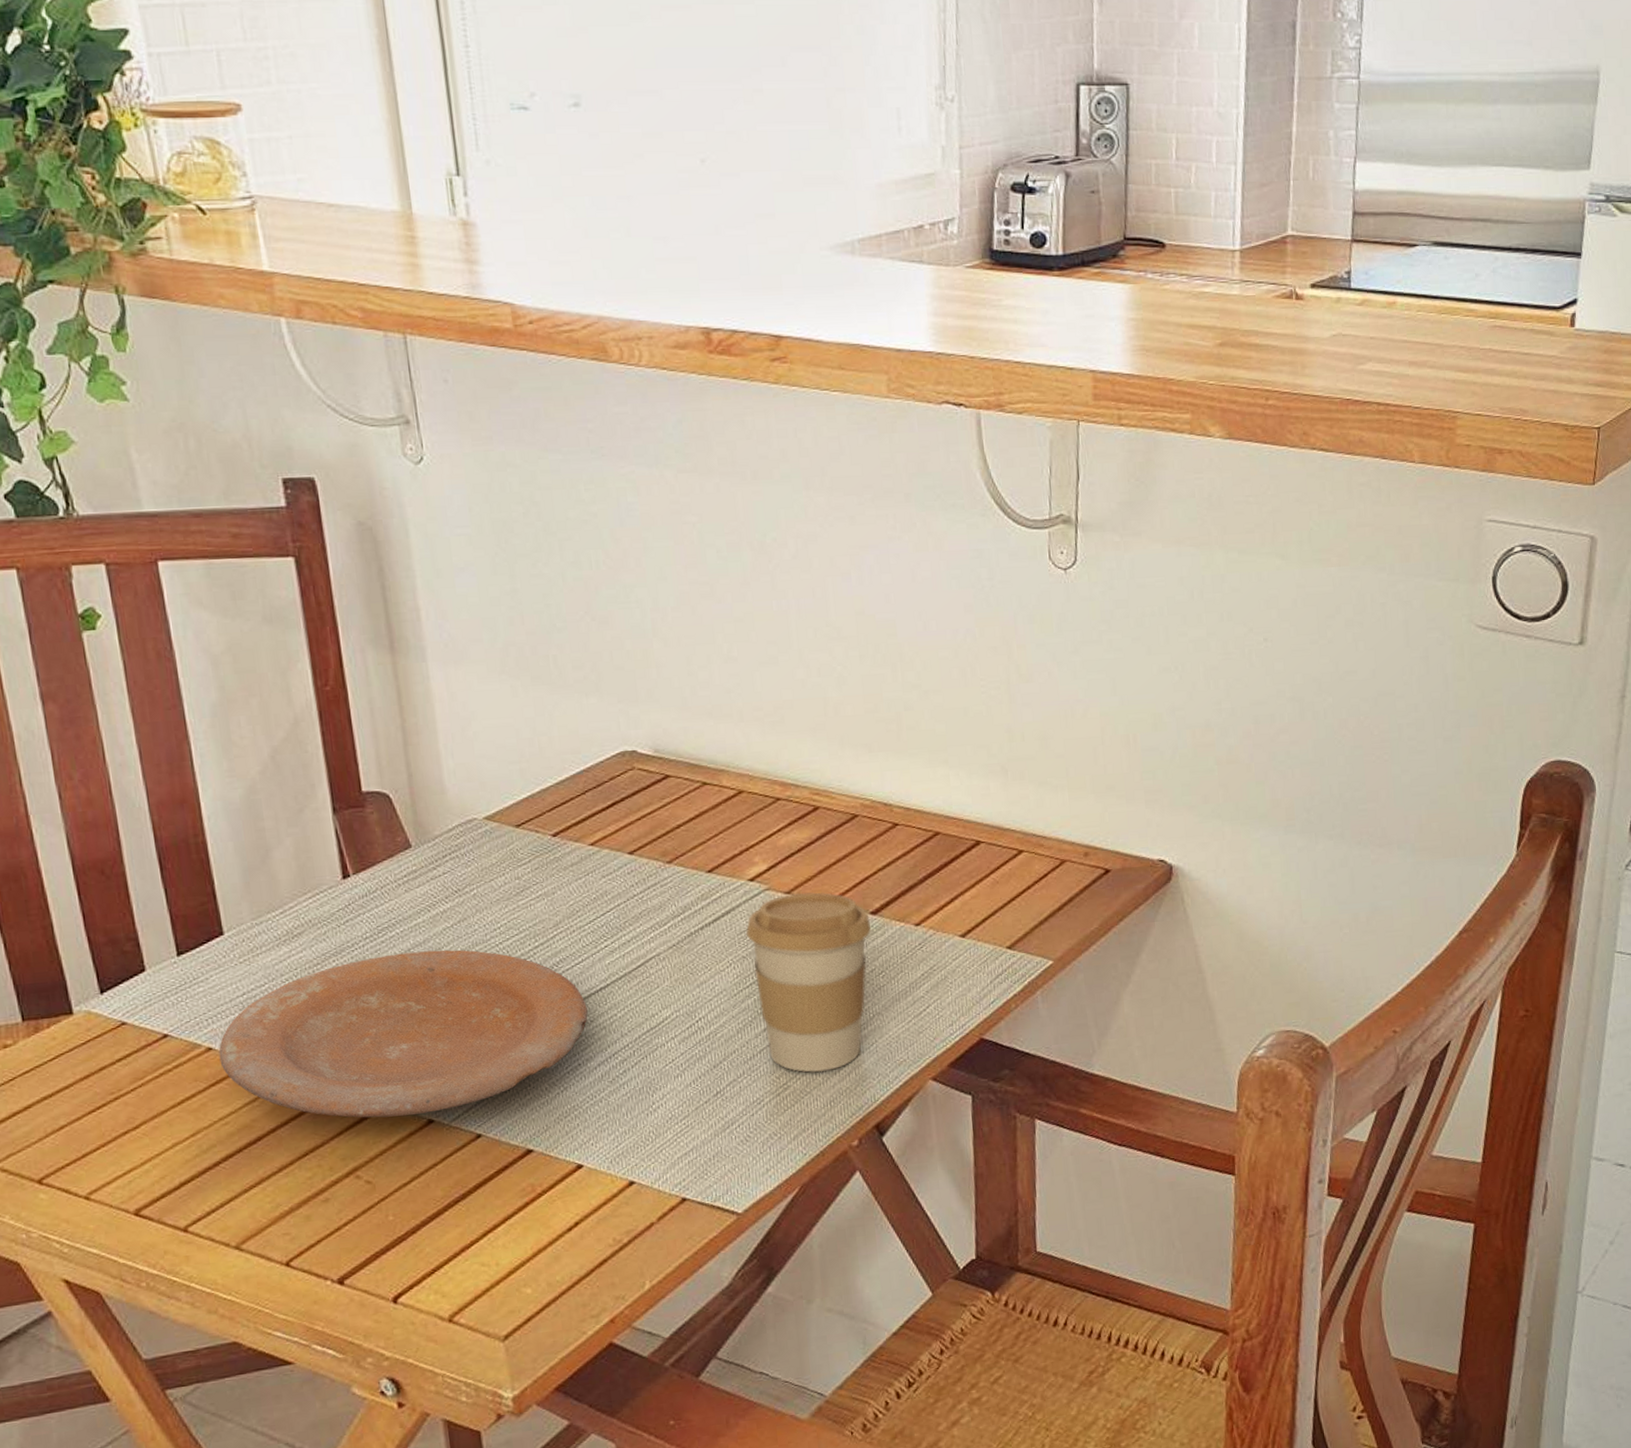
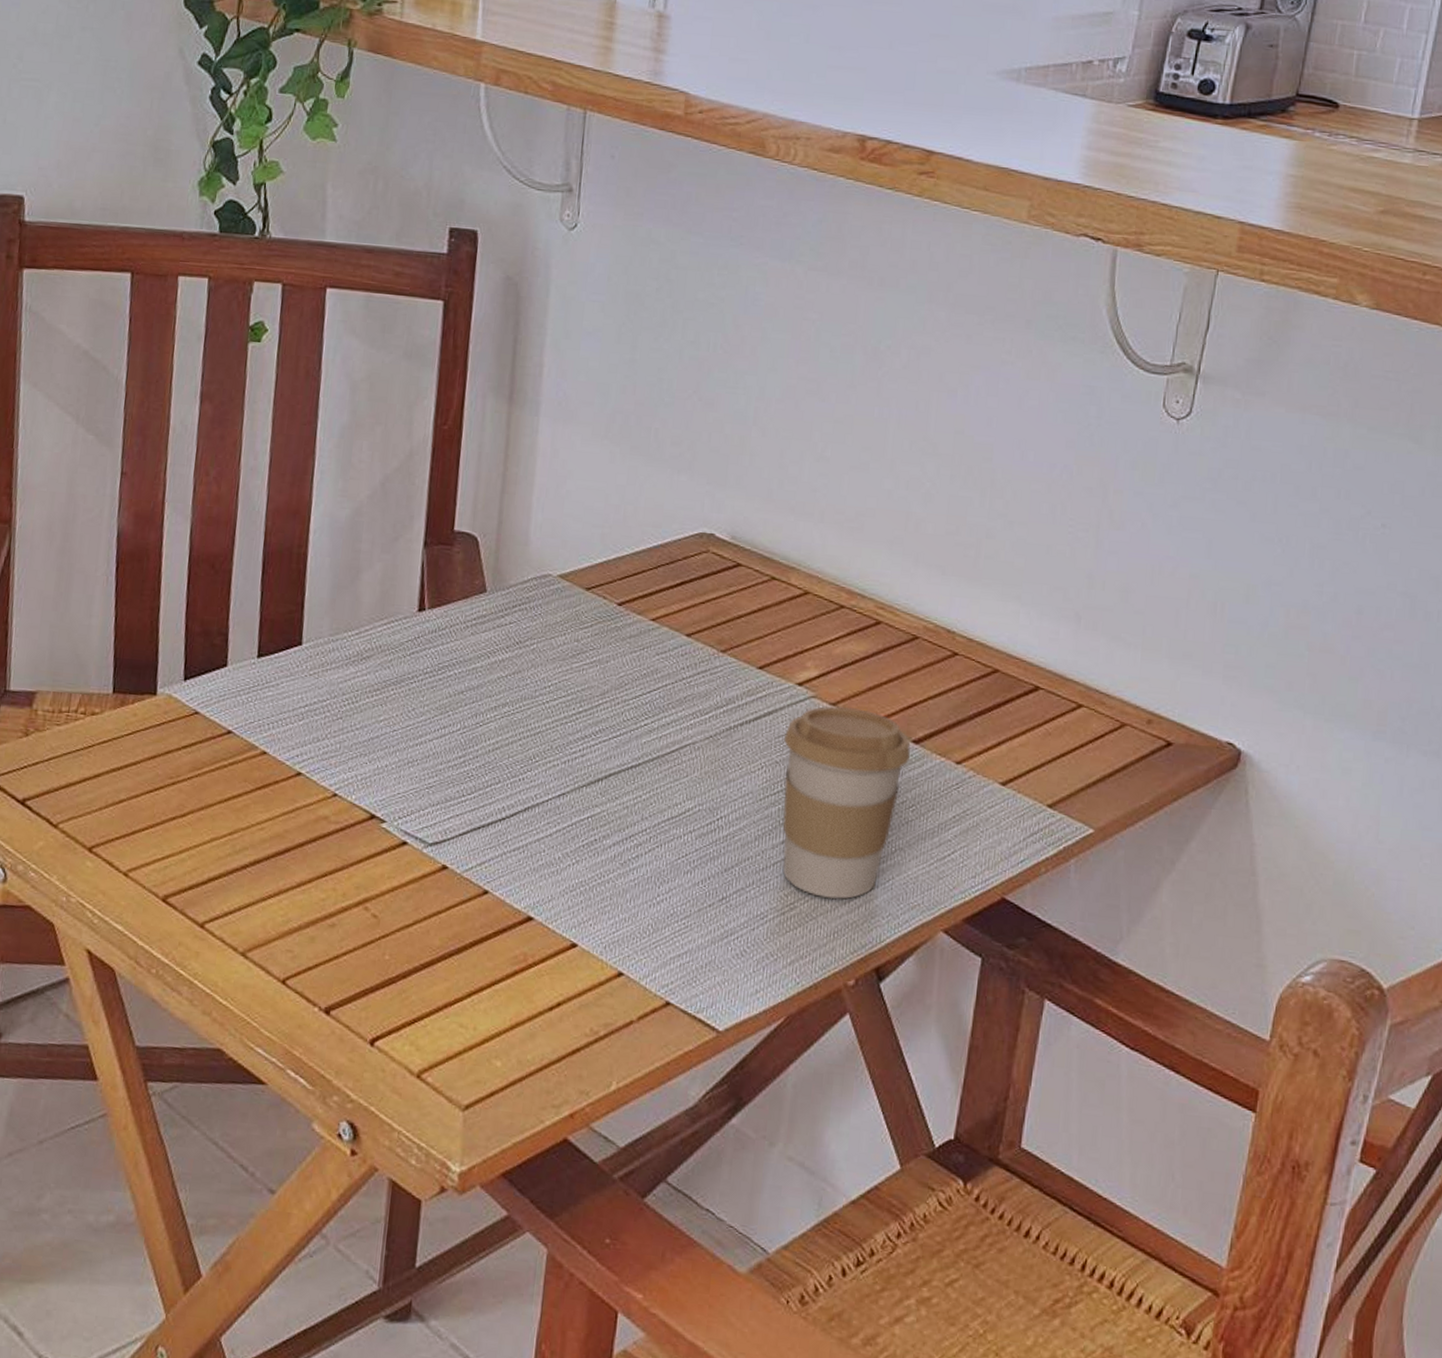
plate: present [218,950,588,1118] -> none [270,693,615,859]

